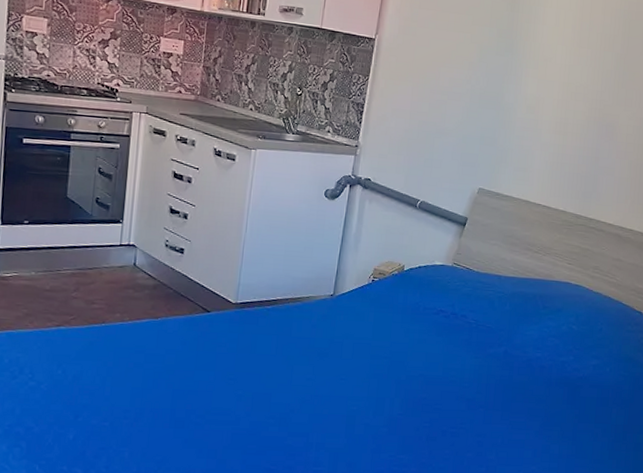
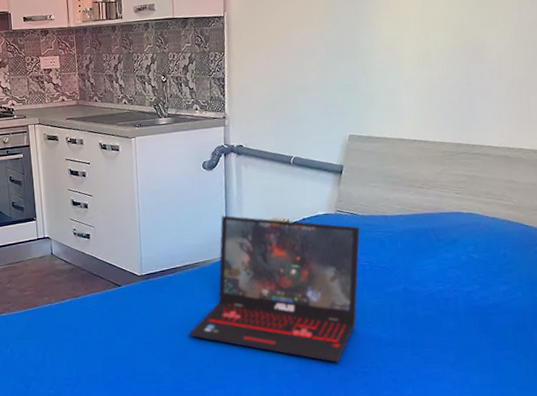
laptop: none [277,250,473,420] -> present [188,215,360,363]

